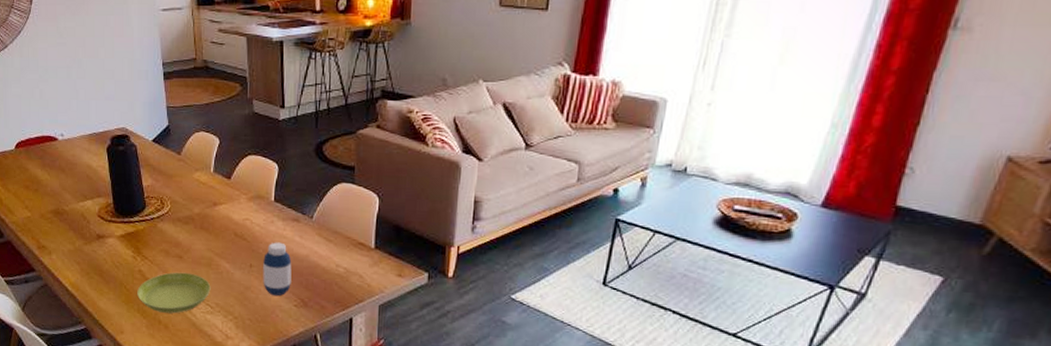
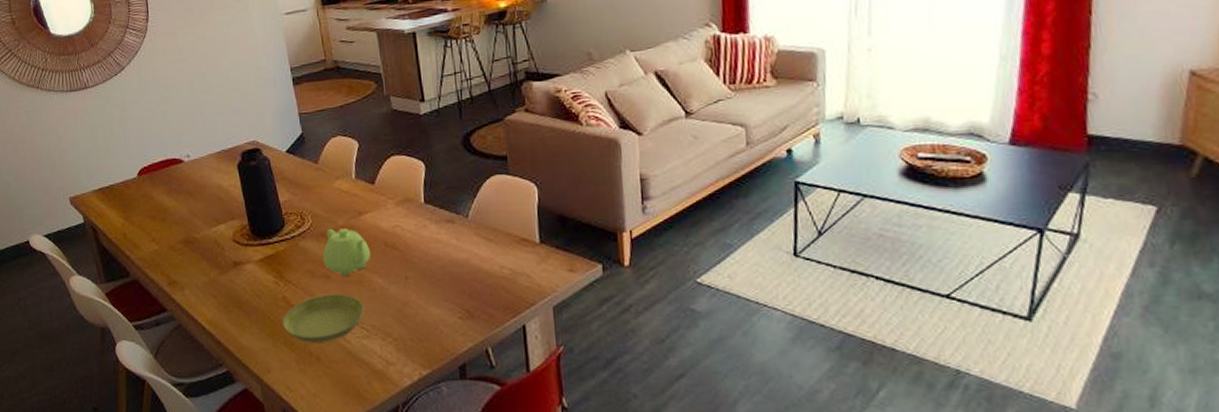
teapot: none [177,215,221,259] -> present [322,228,370,278]
medicine bottle: present [263,242,292,297] -> none [419,248,453,310]

